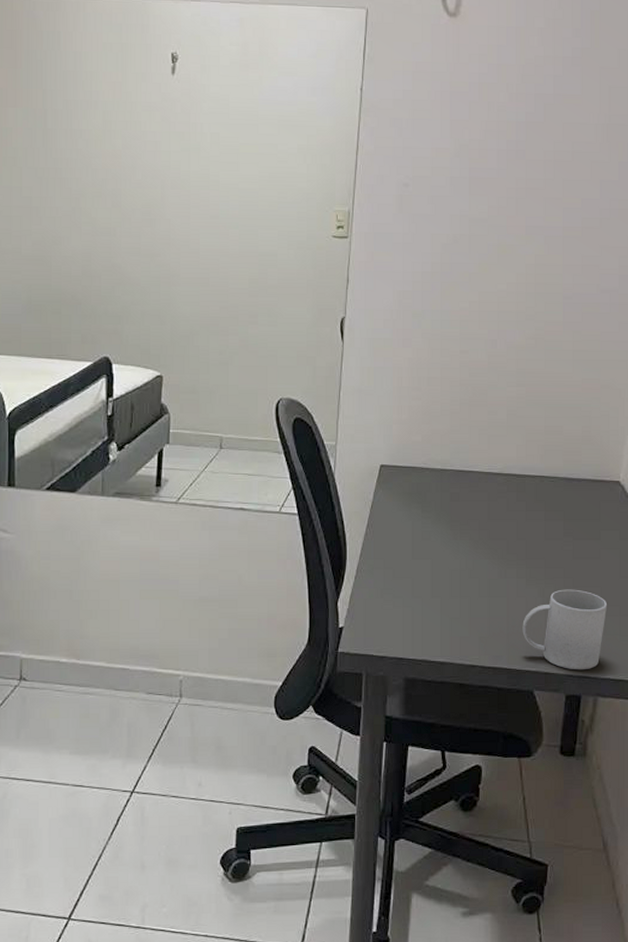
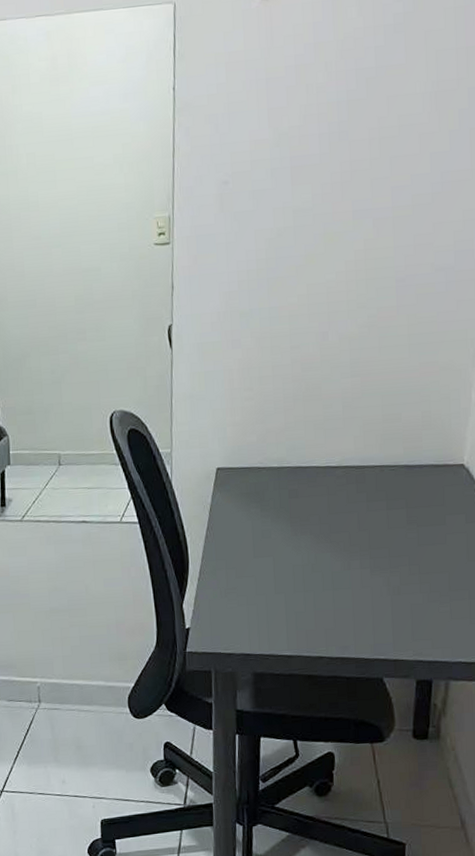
mug: present [522,589,608,670] -> none [368,576,456,656]

